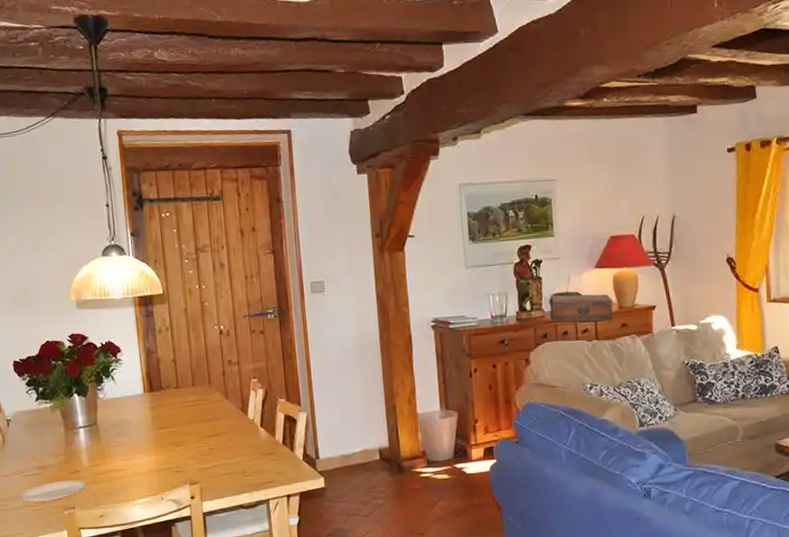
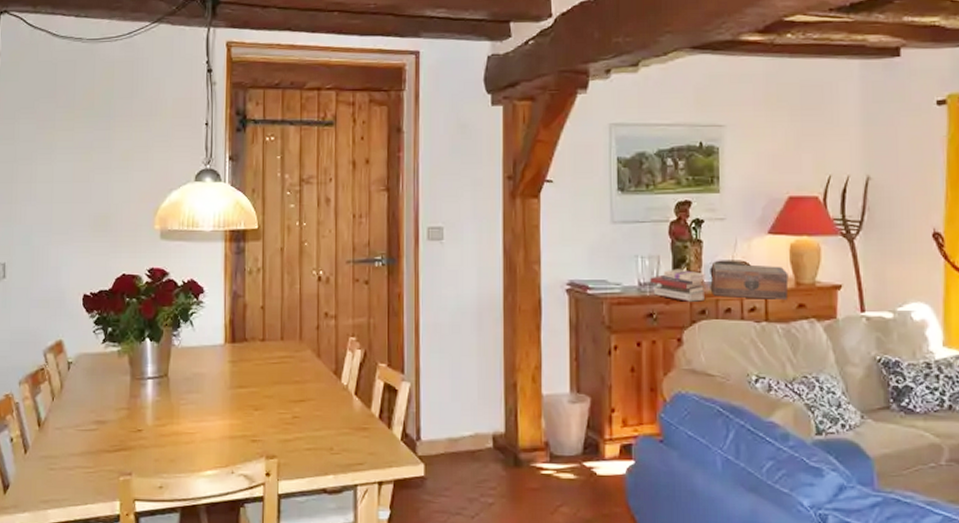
plate: present [19,480,87,503] -> none [70,440,148,464]
books: none [500,302,546,330] -> present [650,268,705,303]

